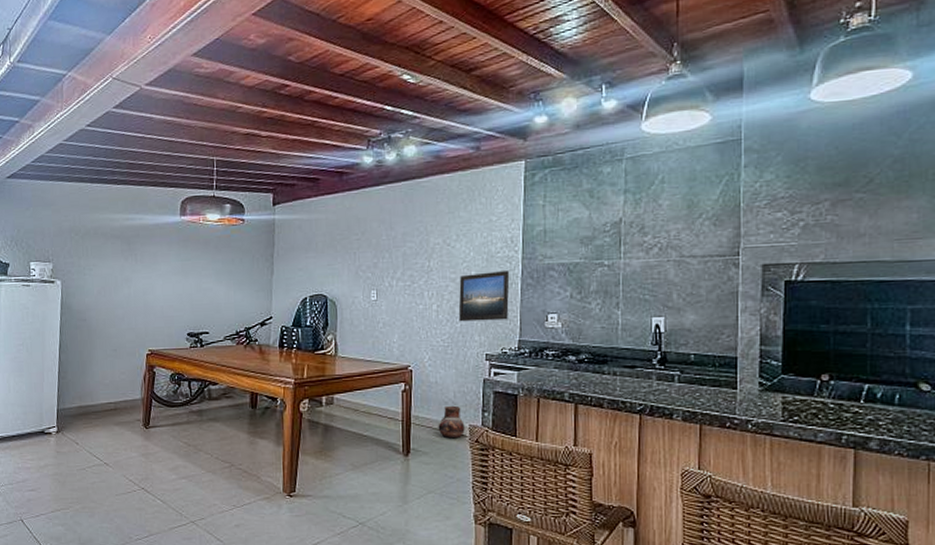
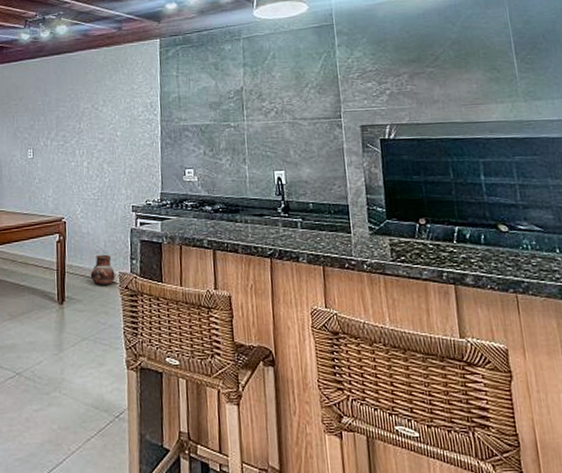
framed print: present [458,271,510,322] -> none [106,132,151,177]

